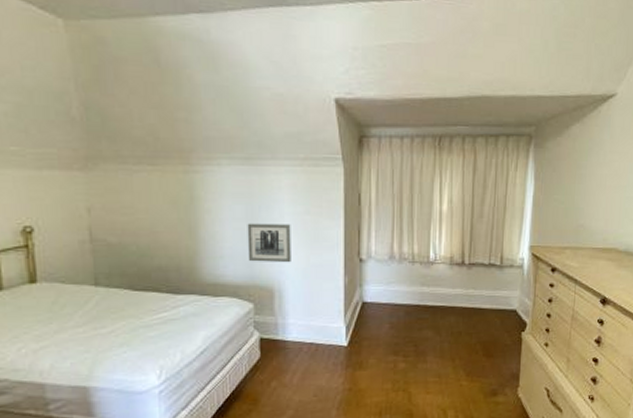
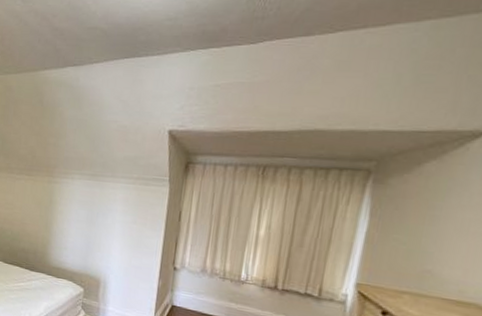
wall art: present [247,223,291,263] -> none [84,225,120,261]

